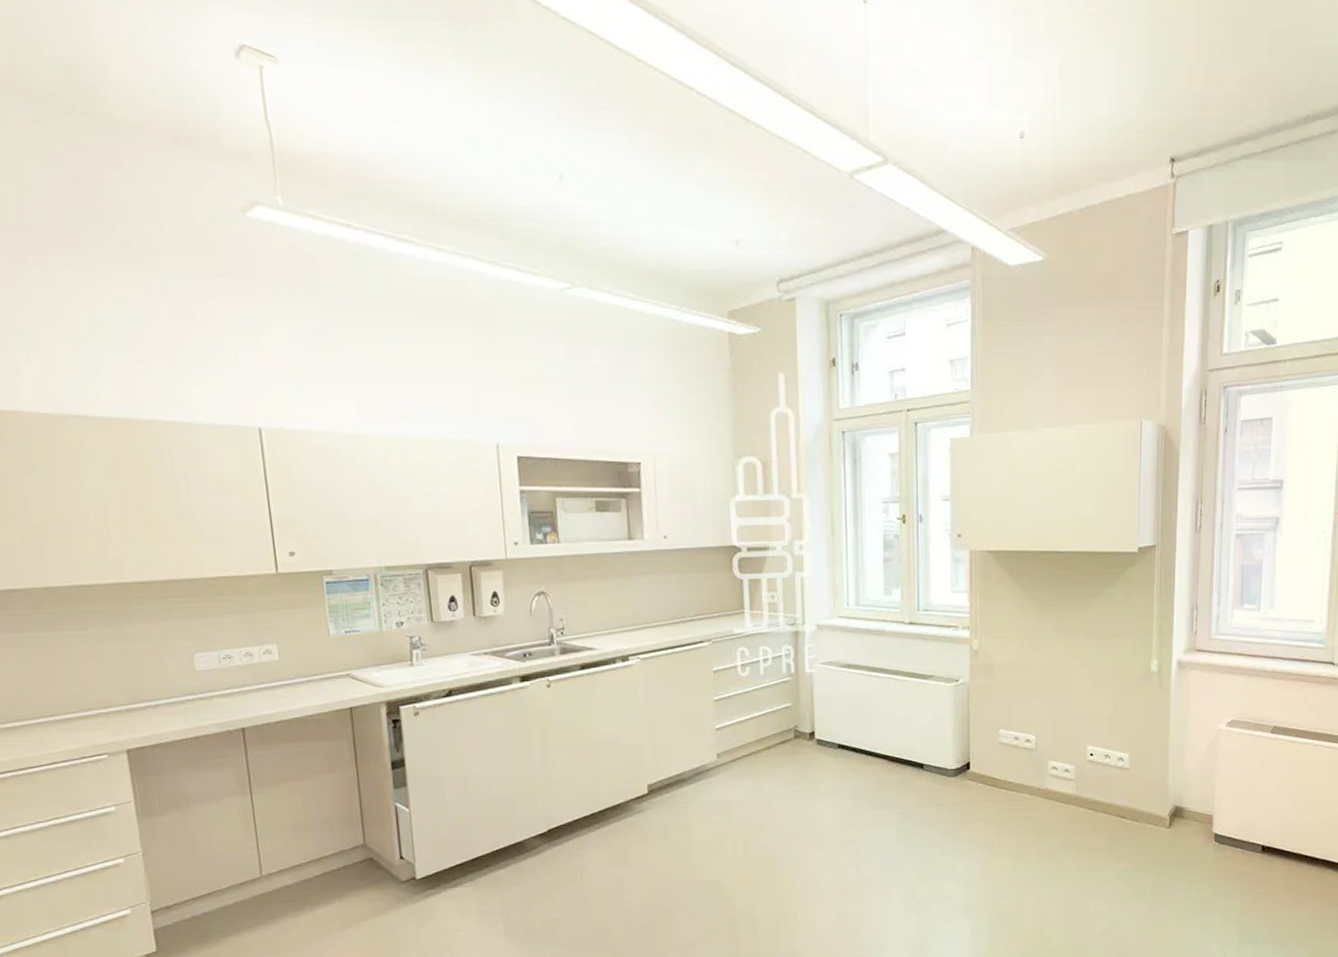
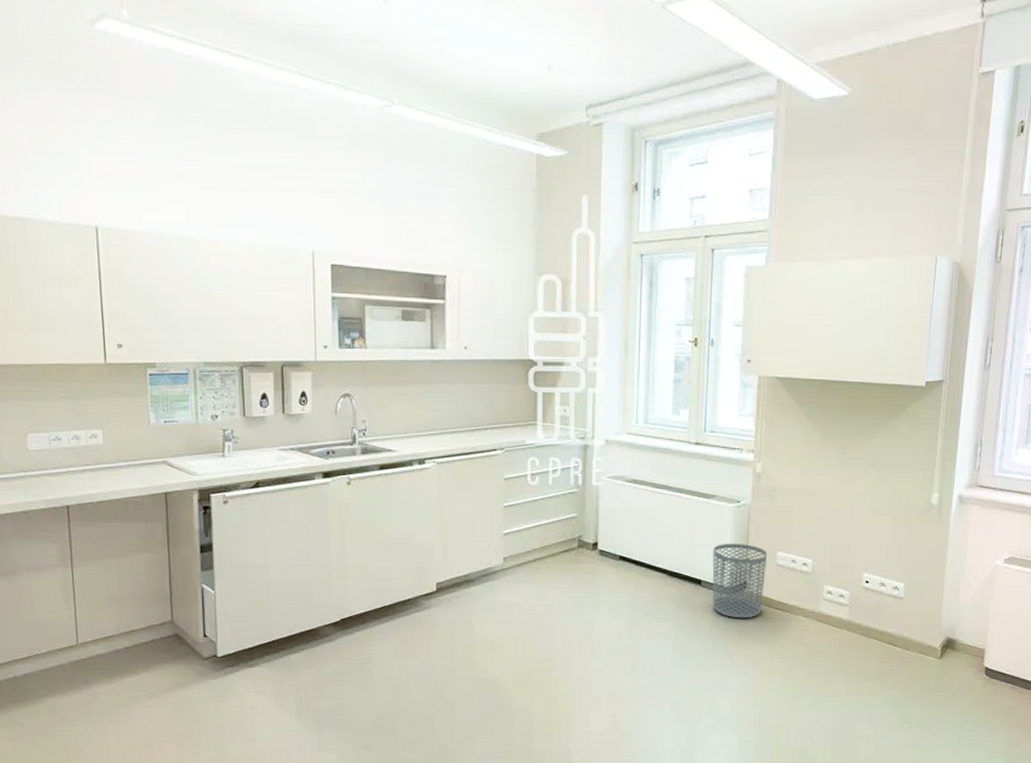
waste bin: none [934,723,989,801] -> present [712,543,767,619]

